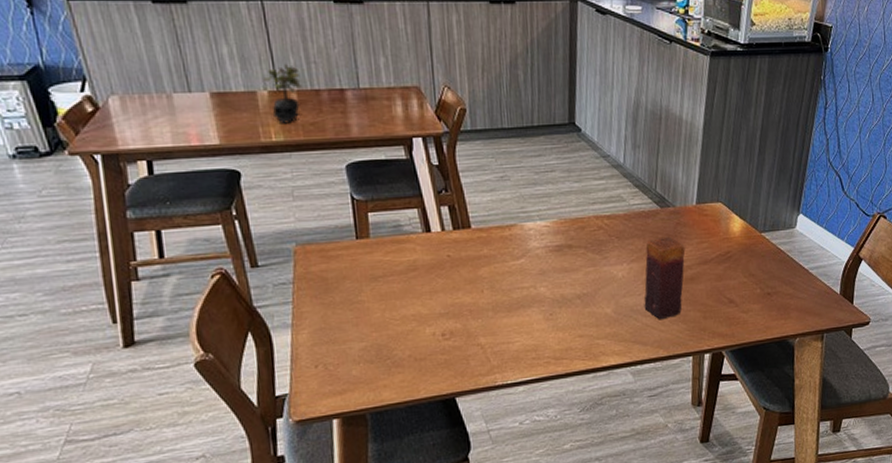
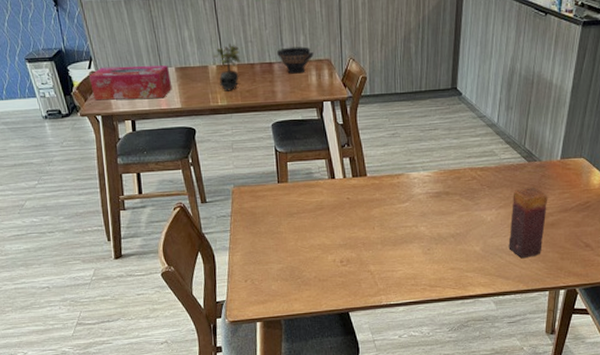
tissue box: none [82,89,207,134] -> present [89,65,173,101]
bowl: none [349,70,398,104] -> present [276,46,314,74]

